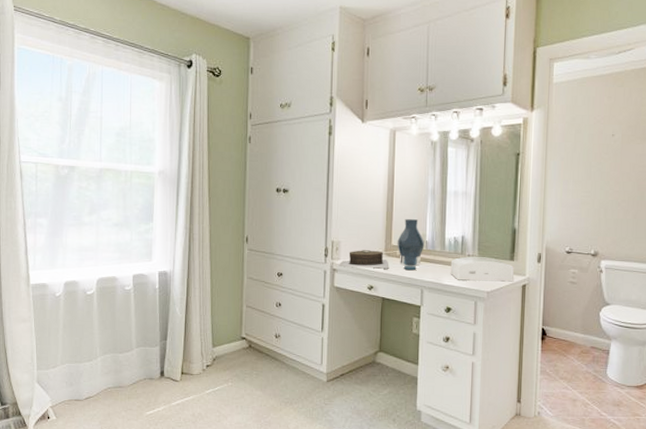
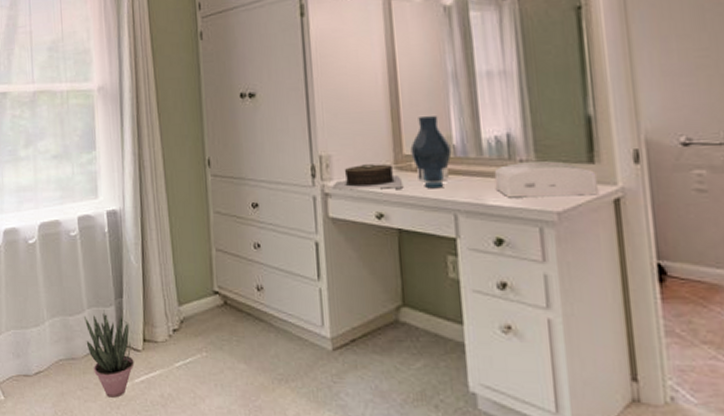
potted plant: none [133,349,173,417] -> present [84,310,134,398]

